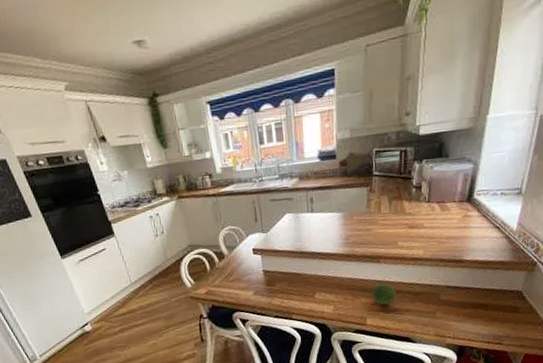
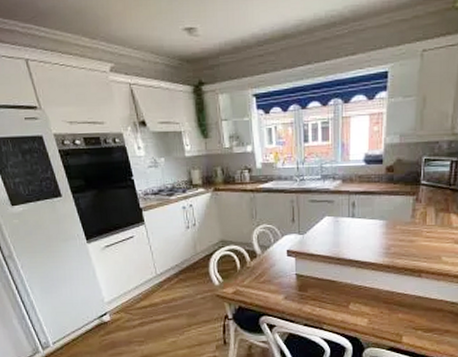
fruit: present [372,283,397,305] -> none [411,300,437,323]

